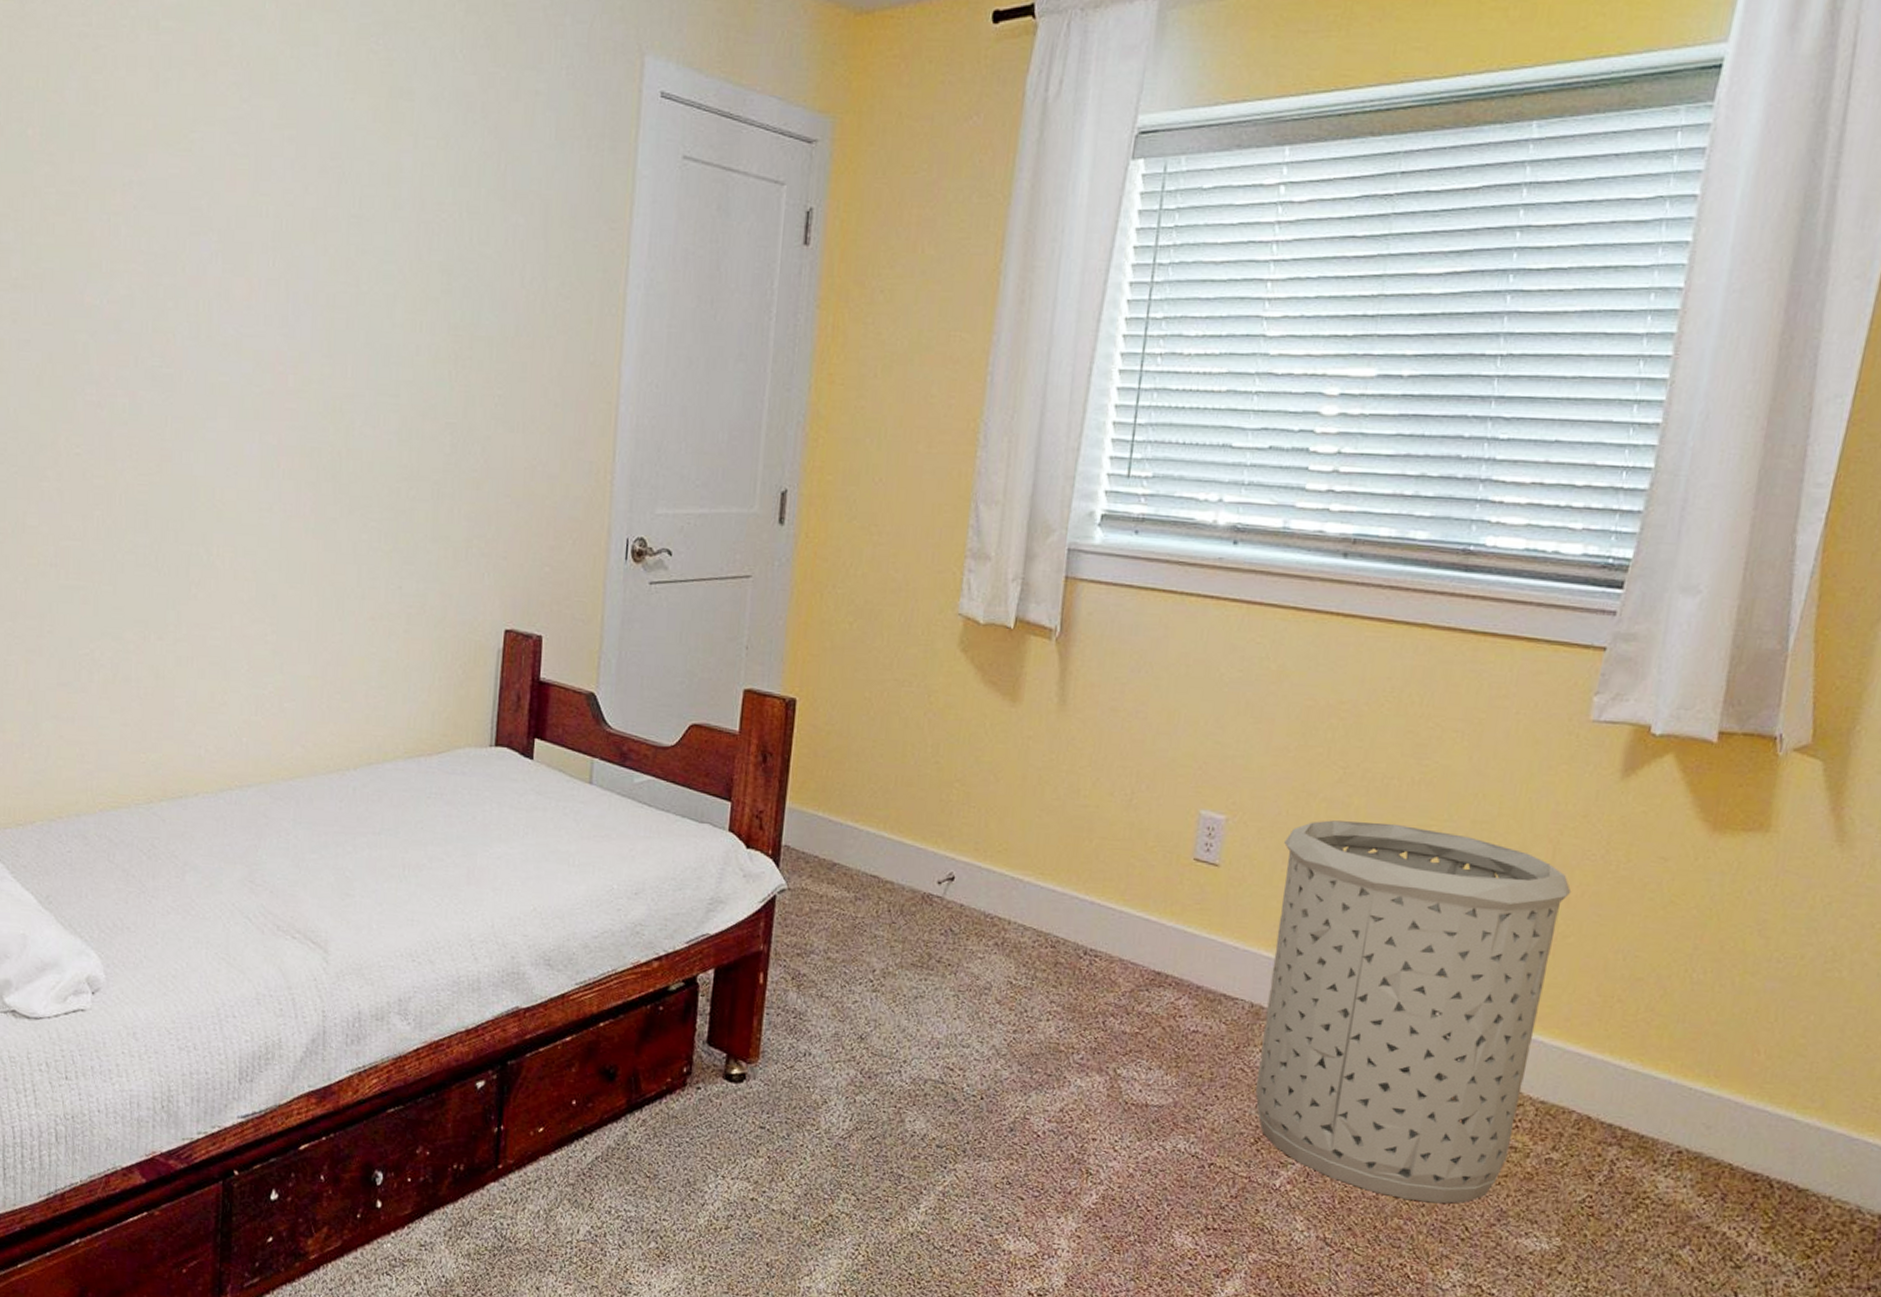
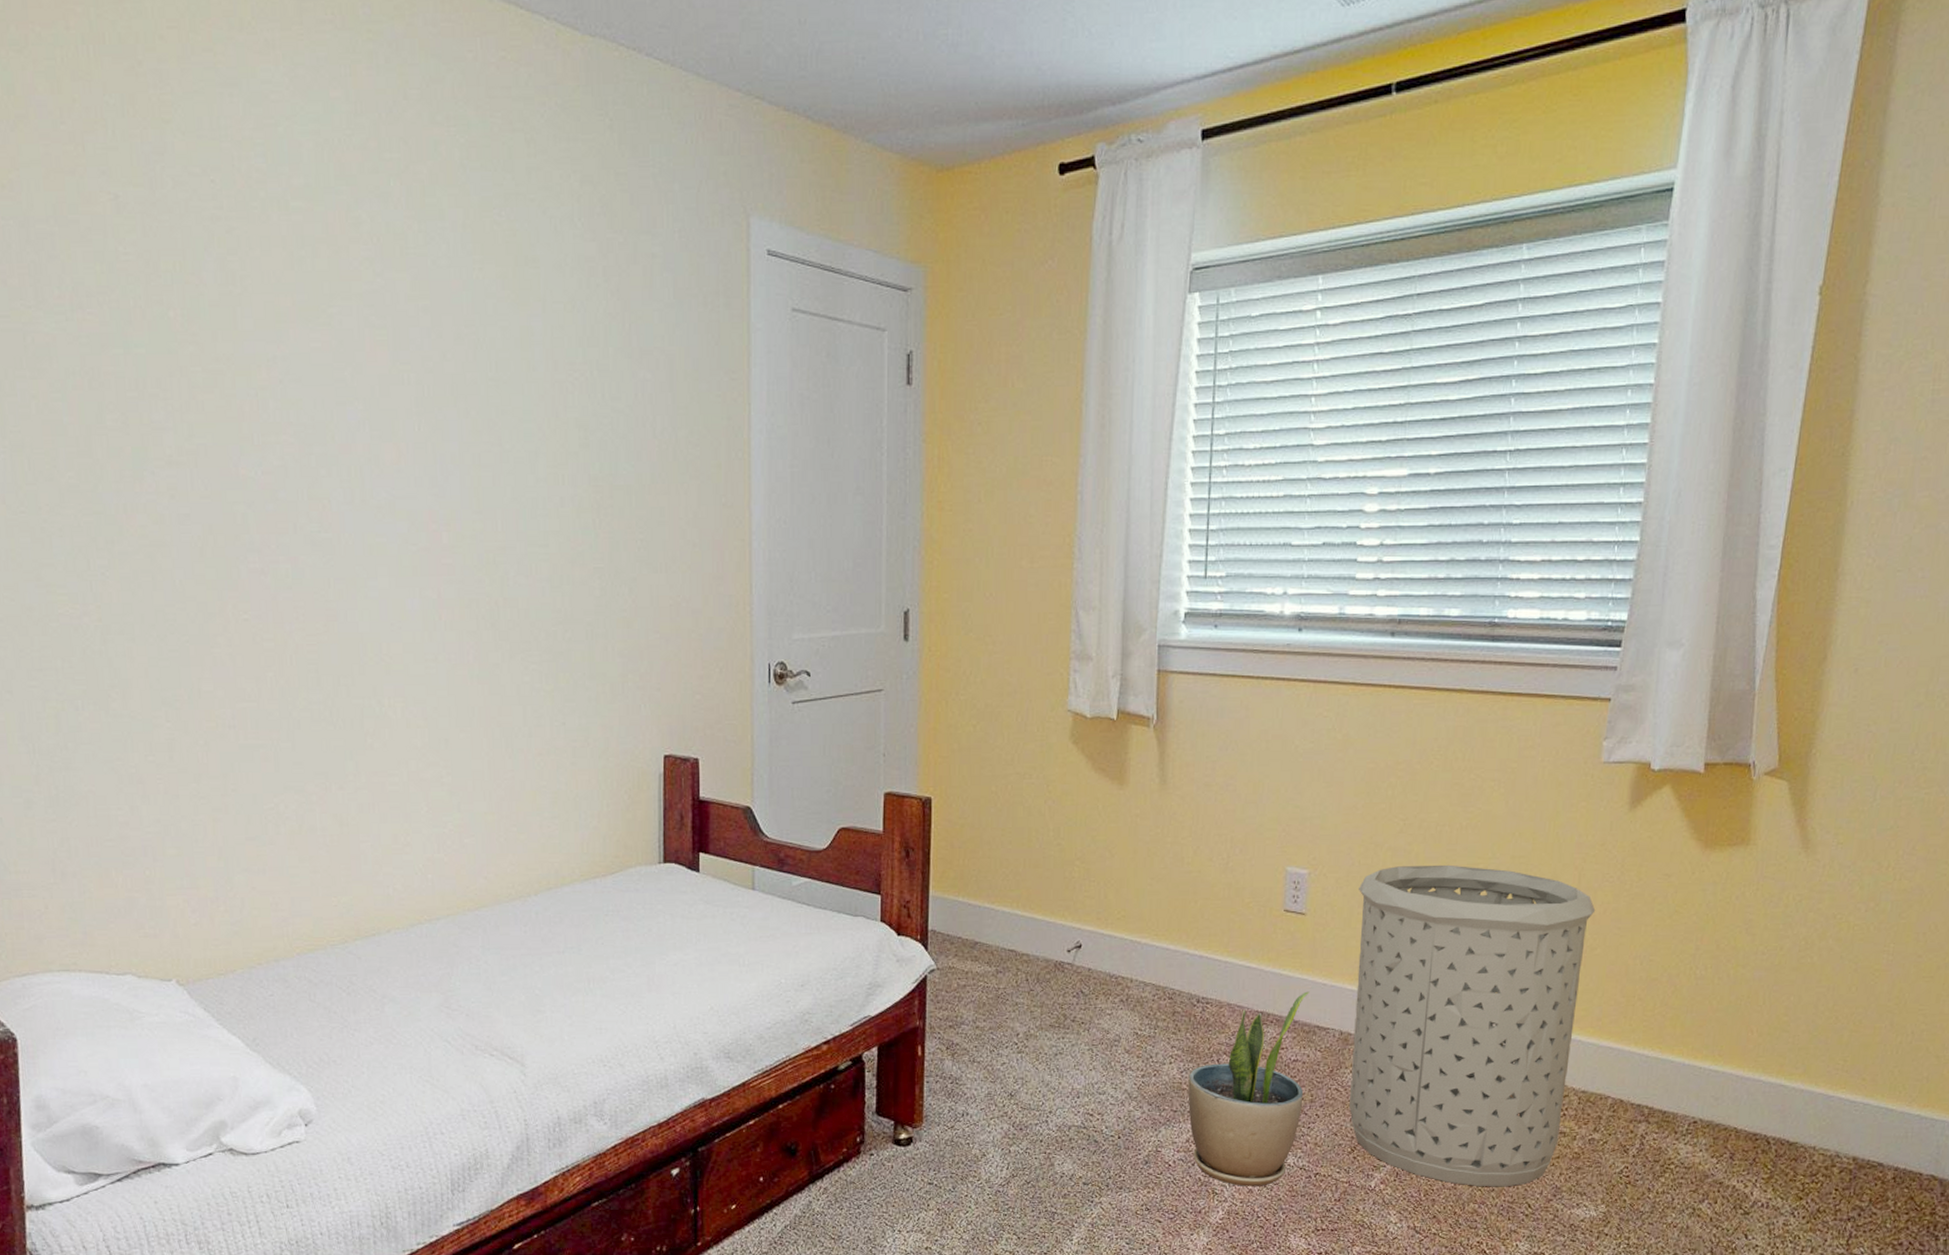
potted plant: none [1065,954,1217,1171] -> present [1188,991,1309,1186]

